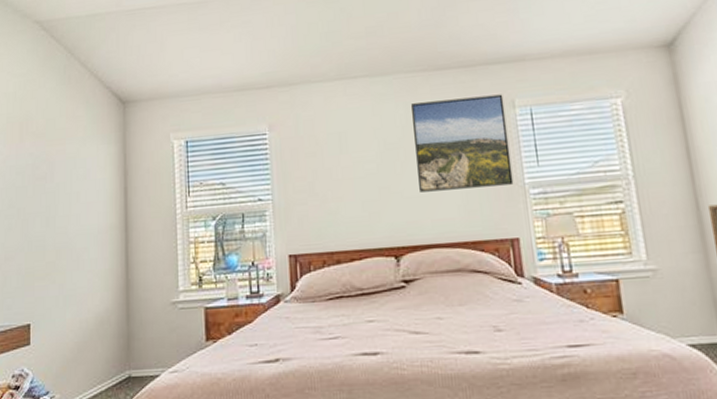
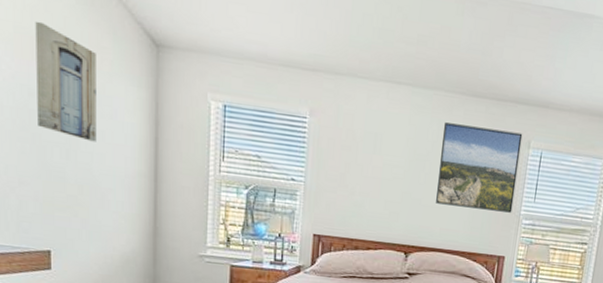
wall art: none [23,108,72,205] -> present [35,21,97,142]

